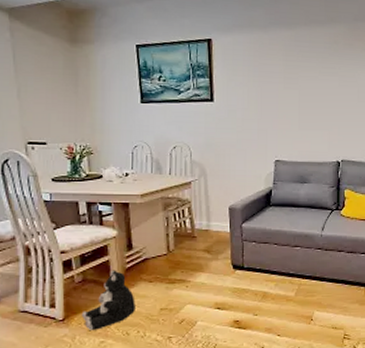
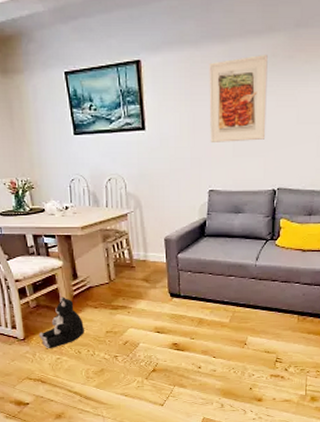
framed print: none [276,41,330,116] -> present [209,54,268,142]

